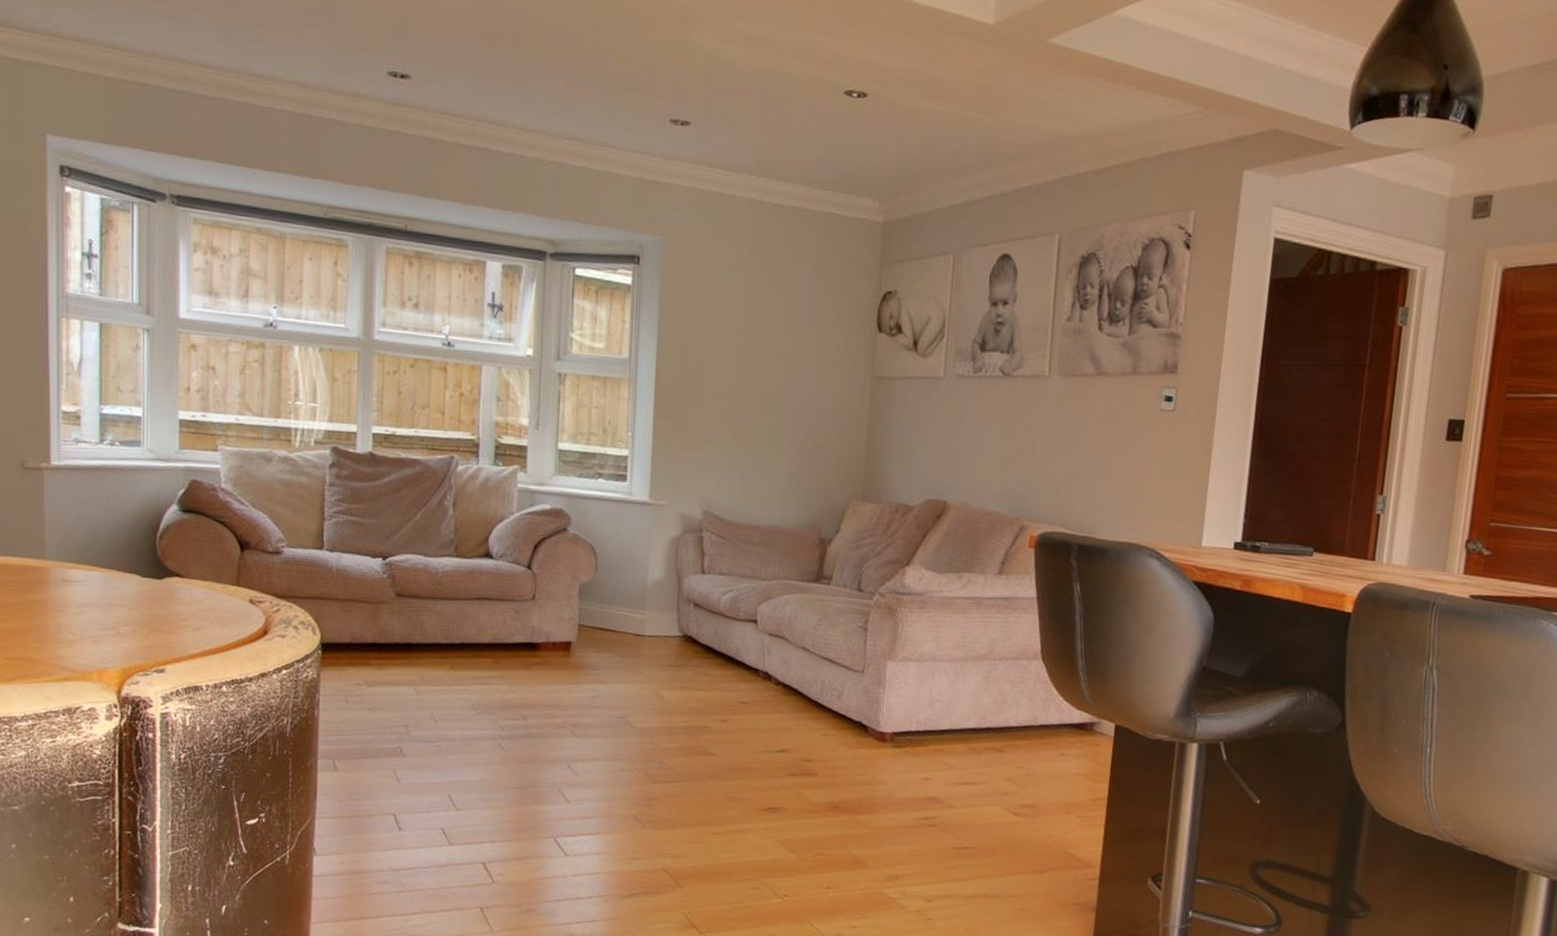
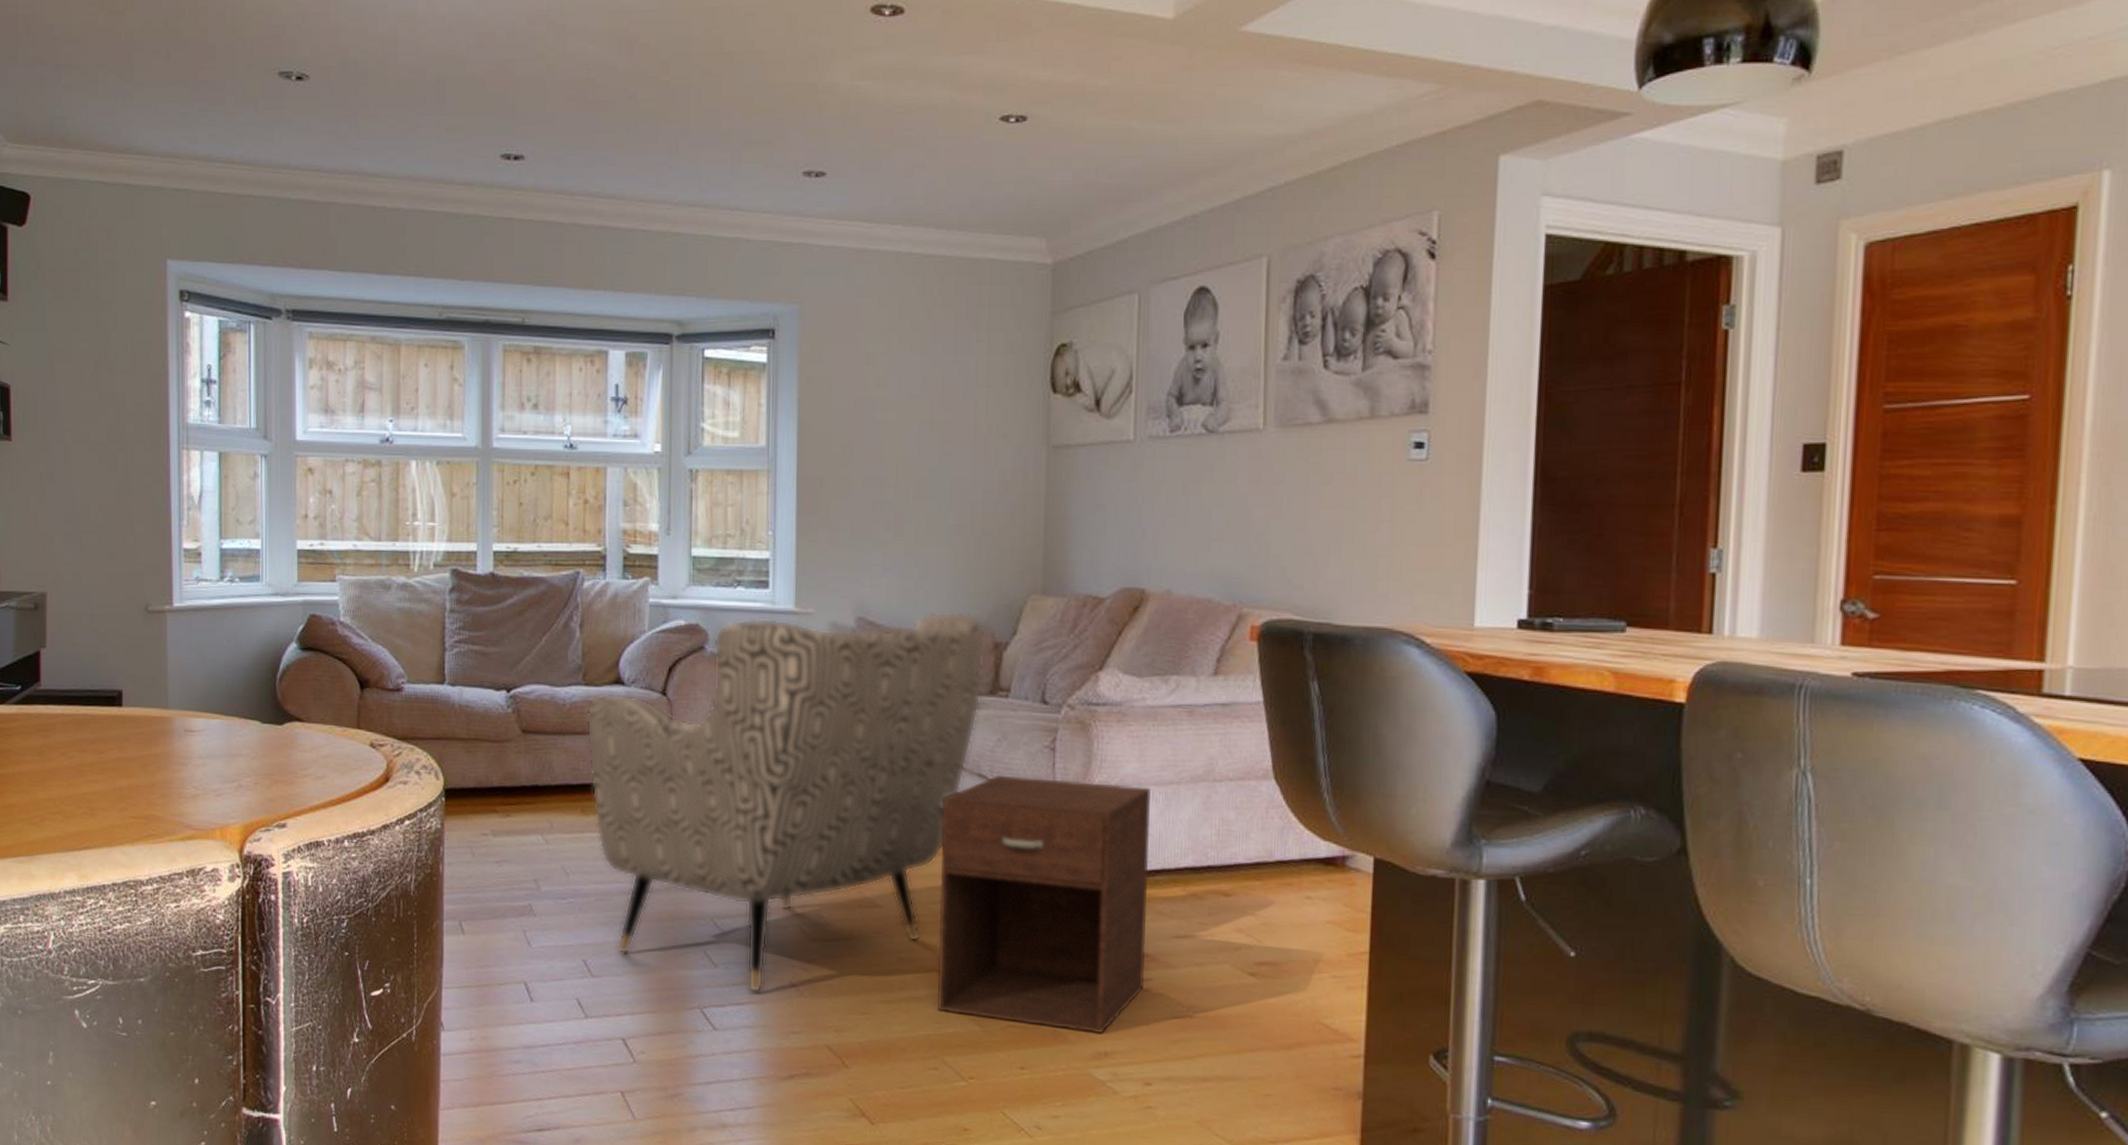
armchair: none [456,506,813,826] -> present [585,610,986,993]
nightstand: none [759,649,943,861] -> present [936,775,1150,1034]

